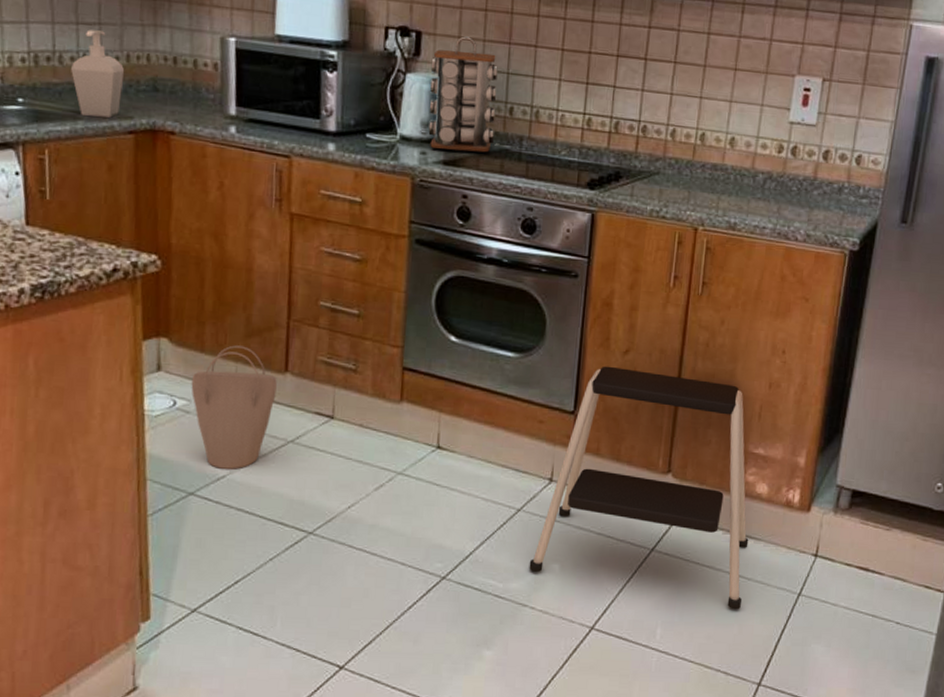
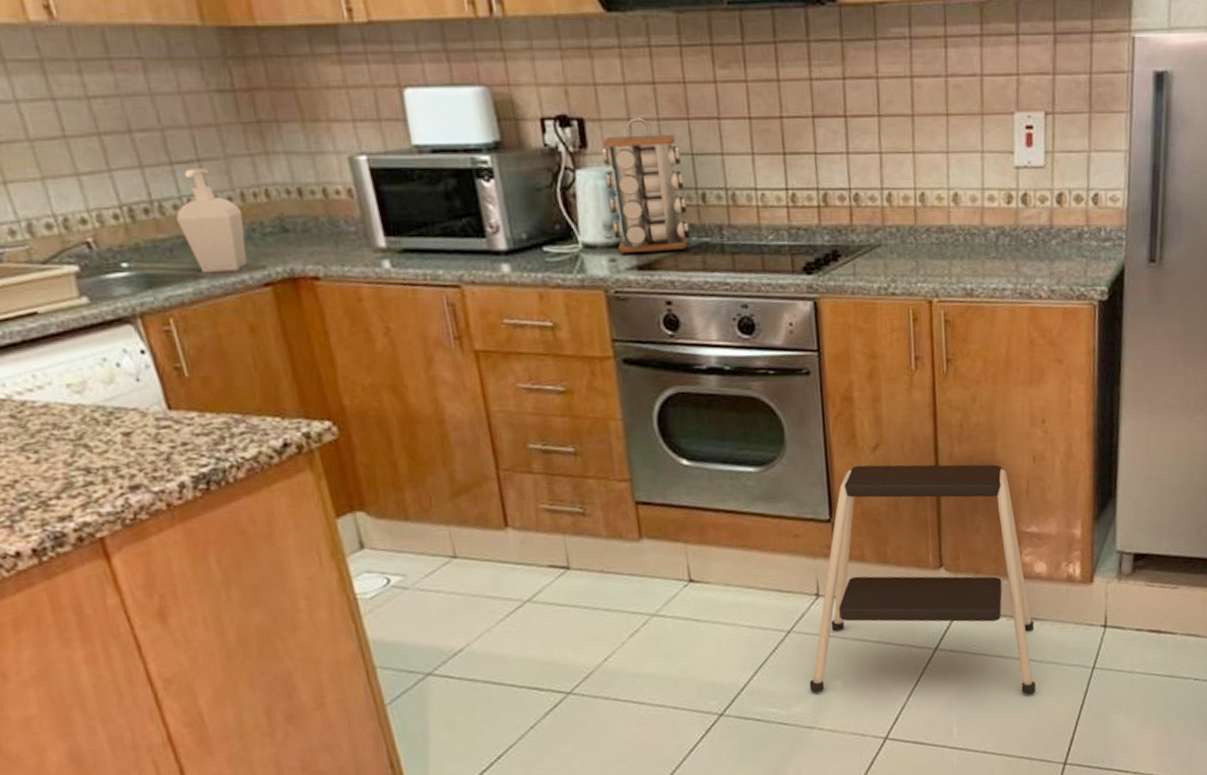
shopping bag: present [191,345,277,469] -> none [401,506,501,643]

